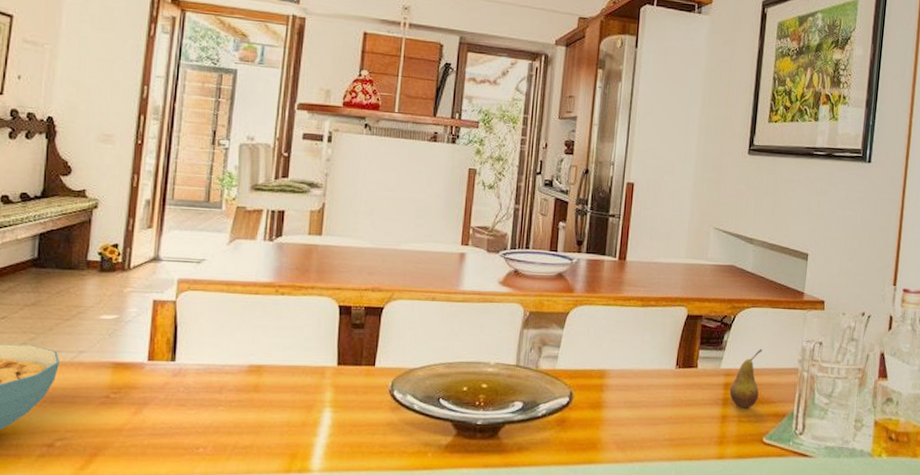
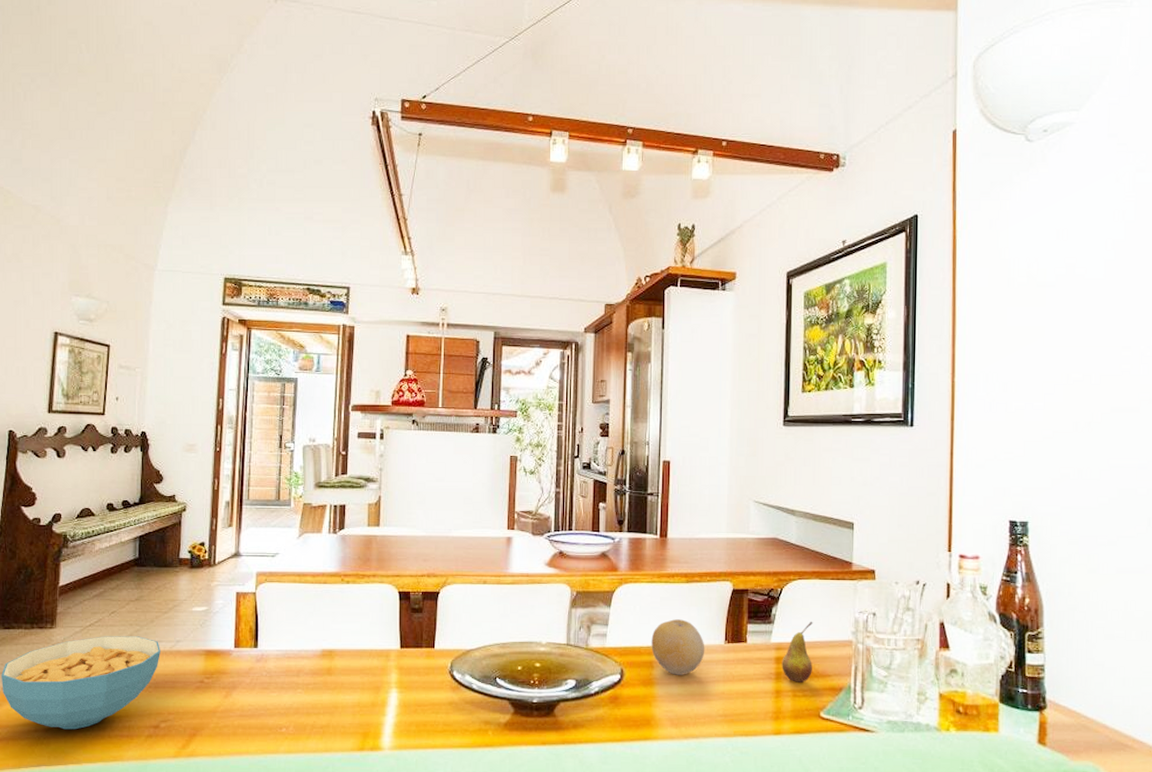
fruit: none [602,343,656,399] -> present [651,619,705,675]

